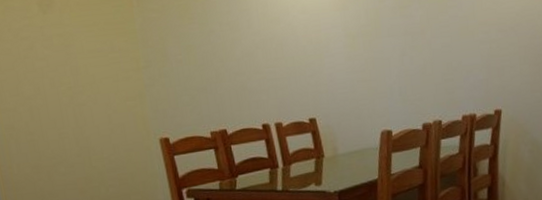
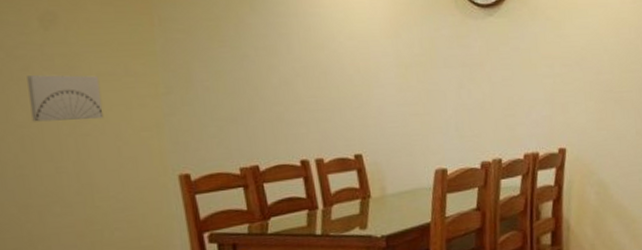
wall art: none [31,52,96,95] -> present [27,75,104,122]

